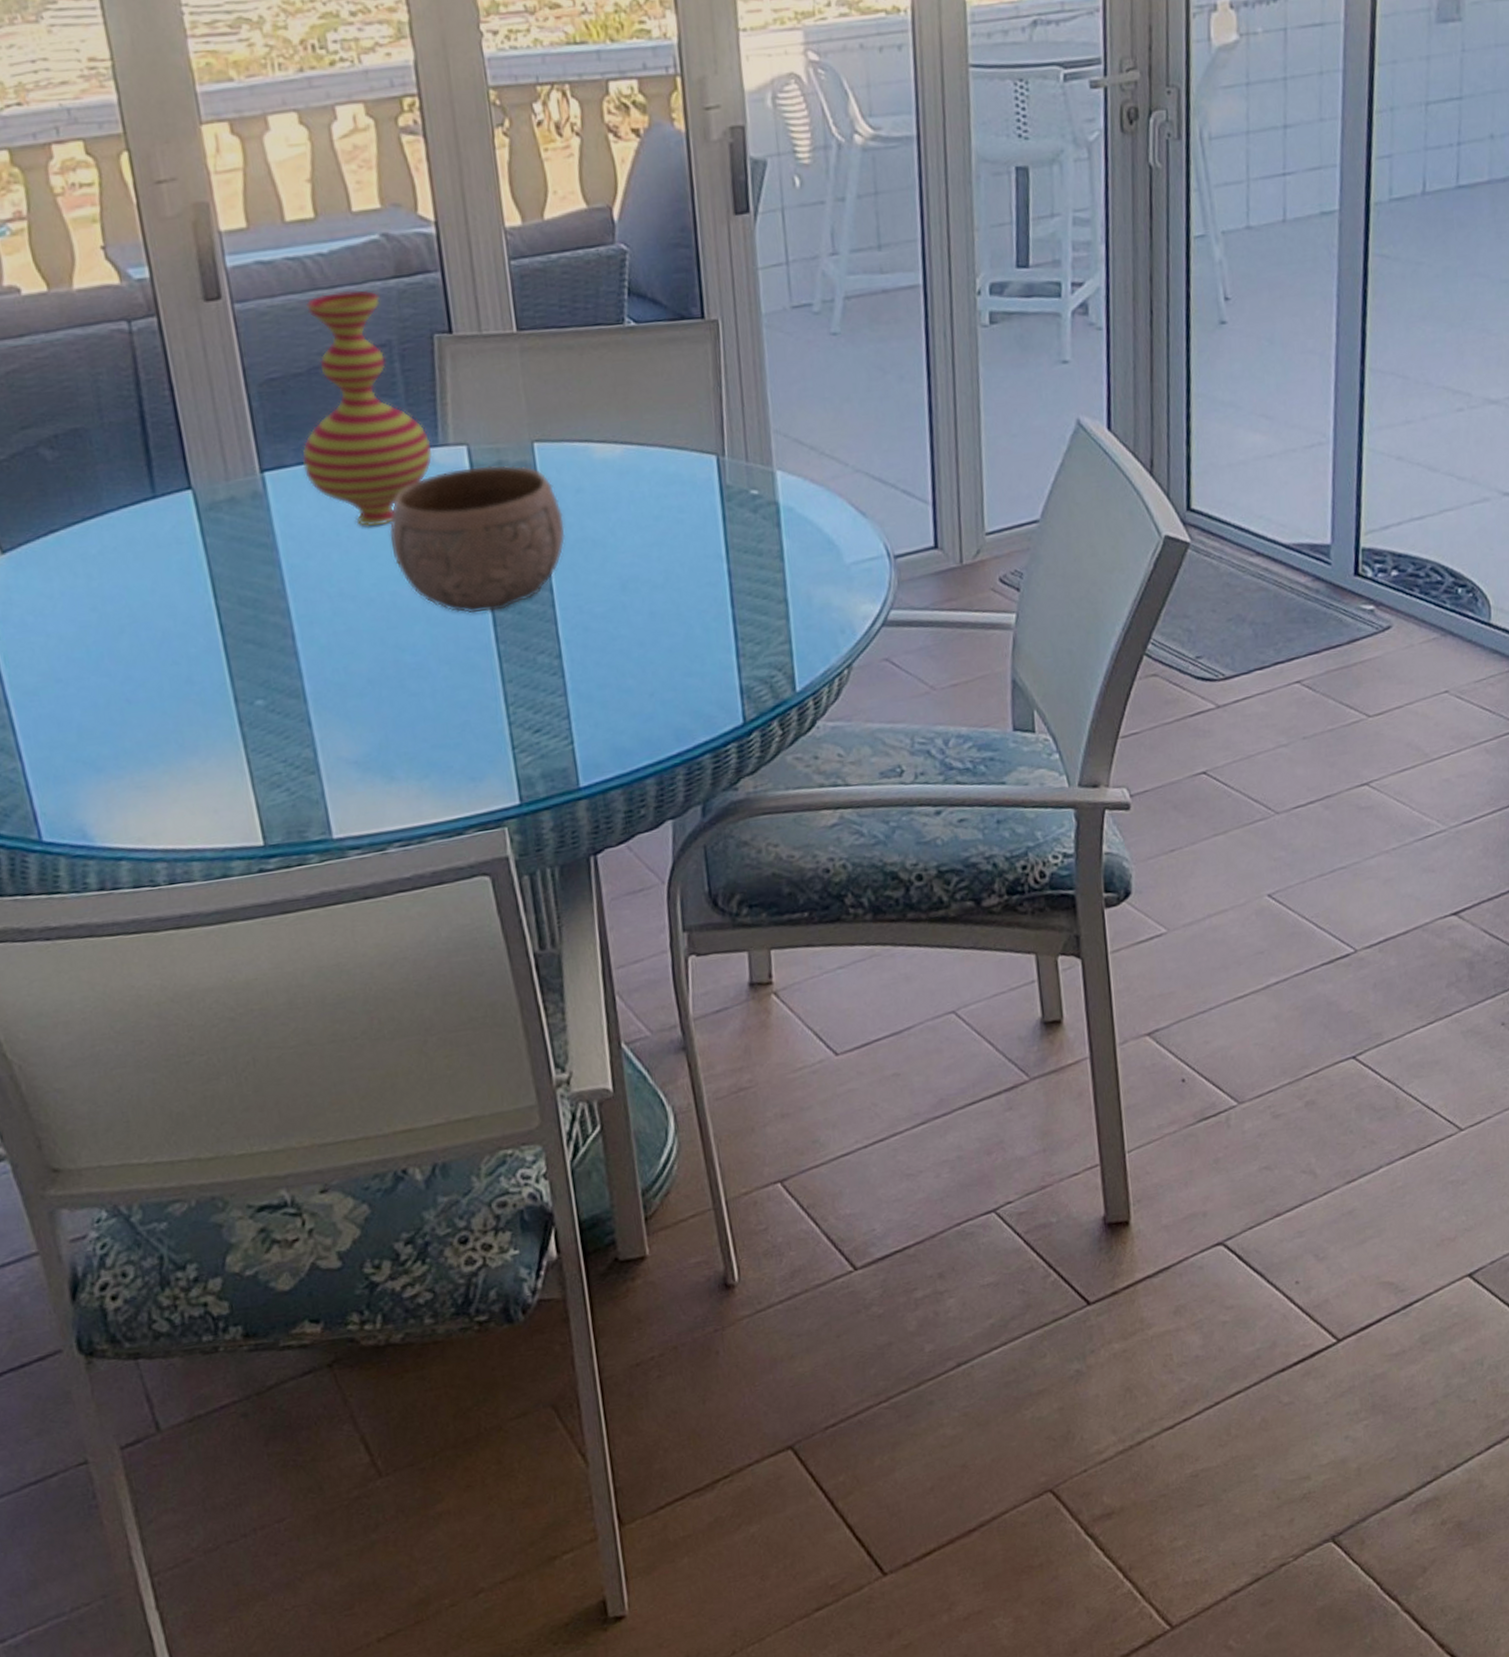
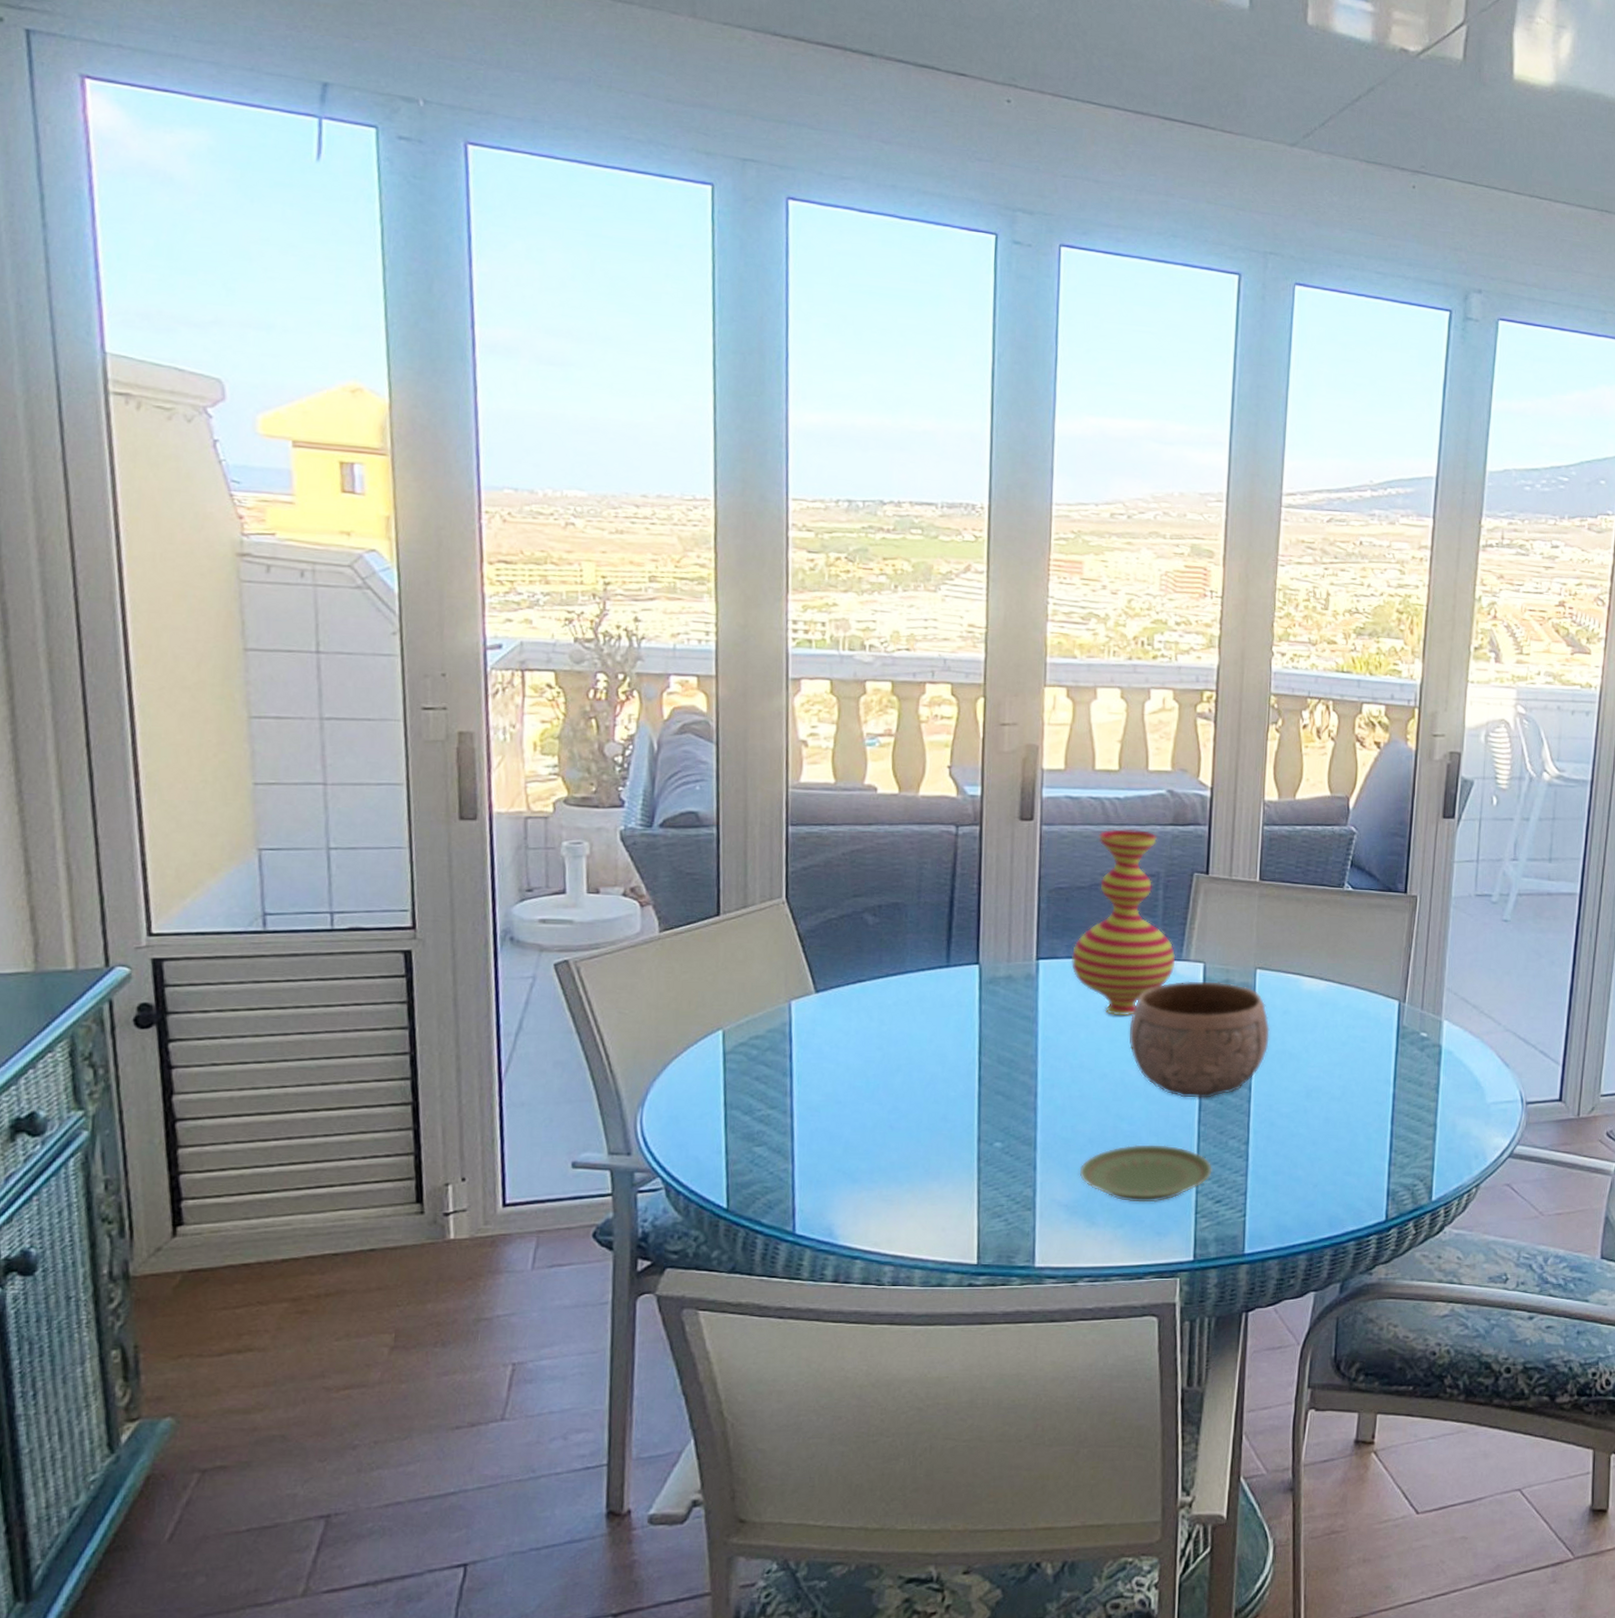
plate: none [364,673,524,747] -> present [1080,1144,1212,1203]

